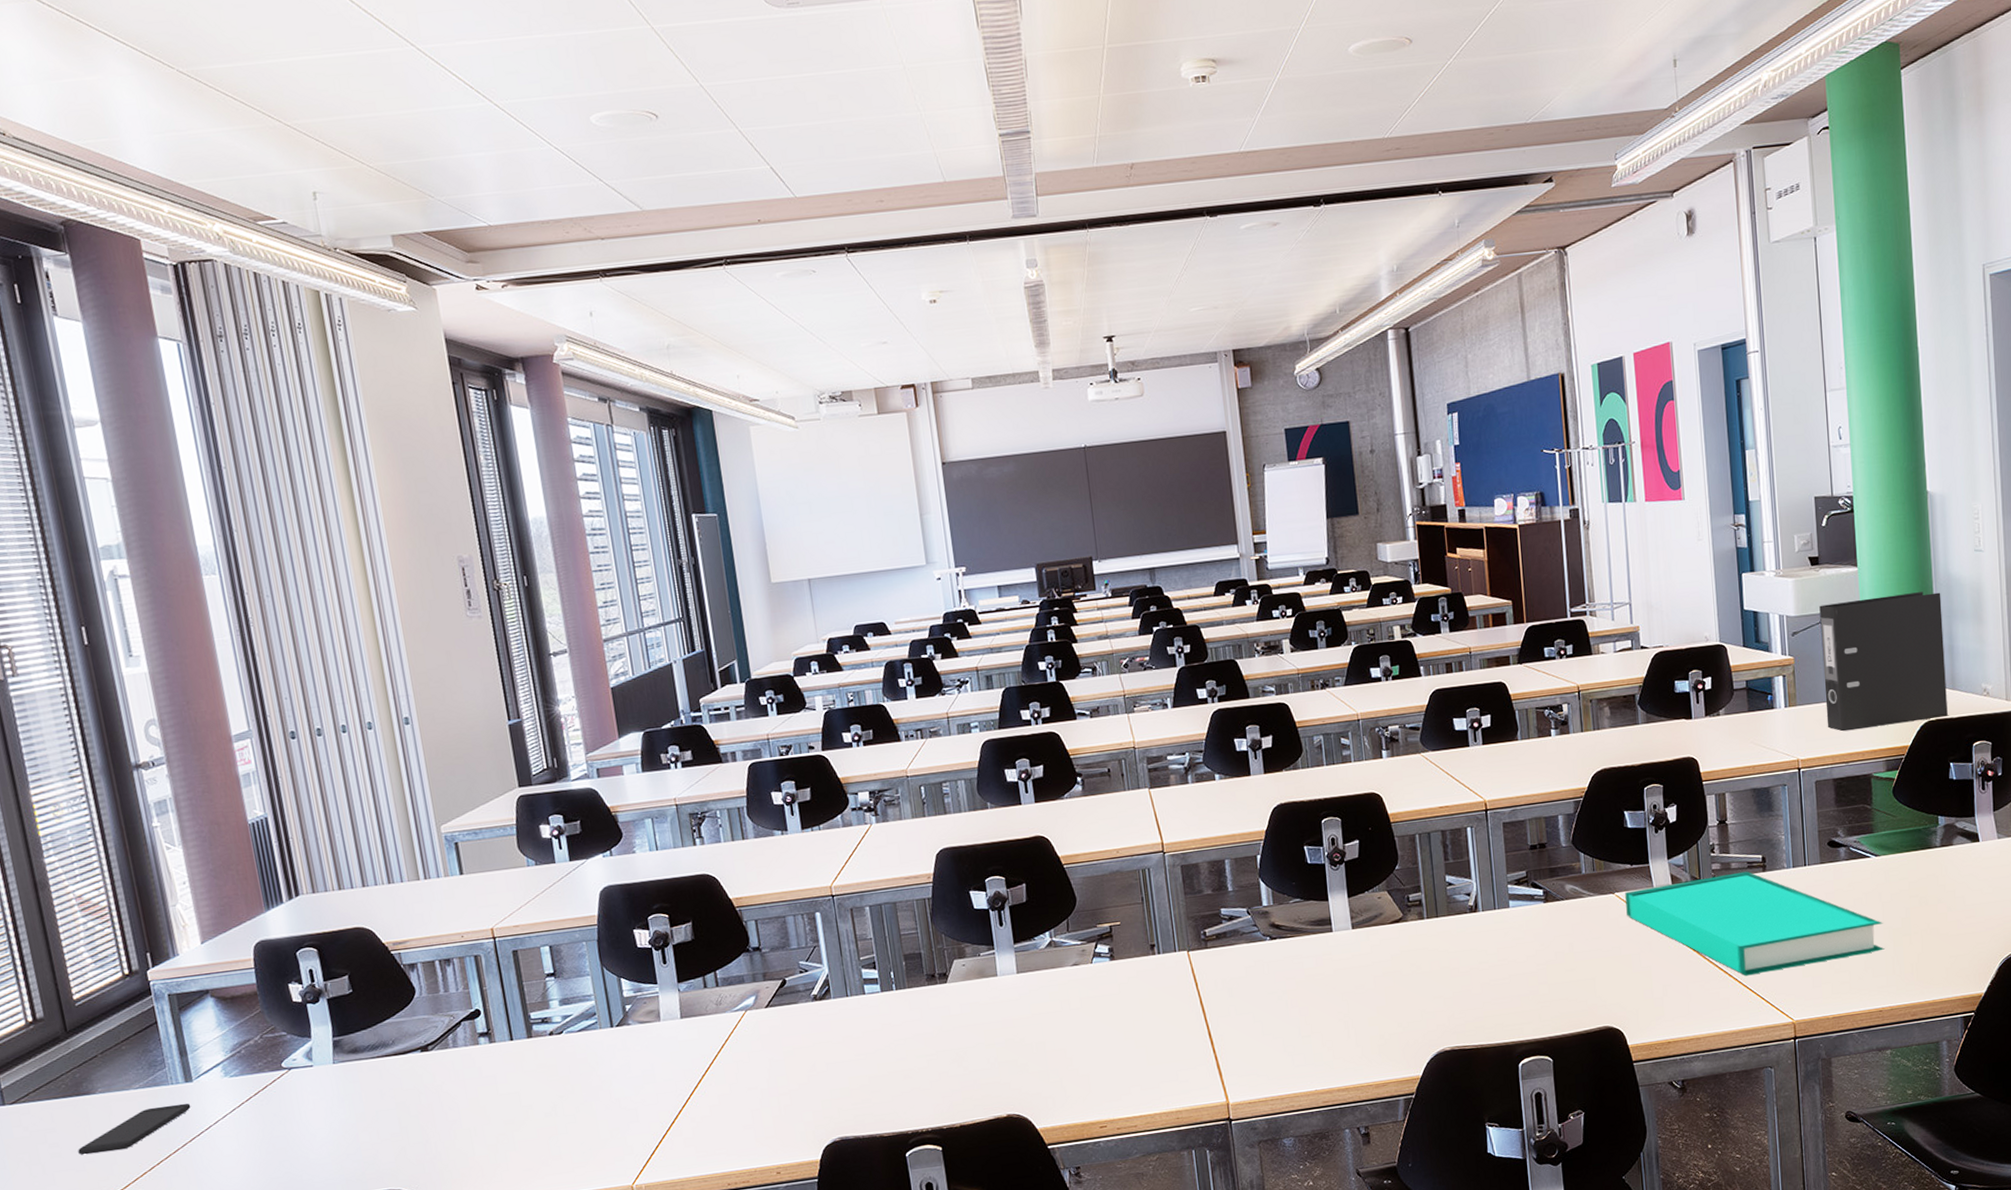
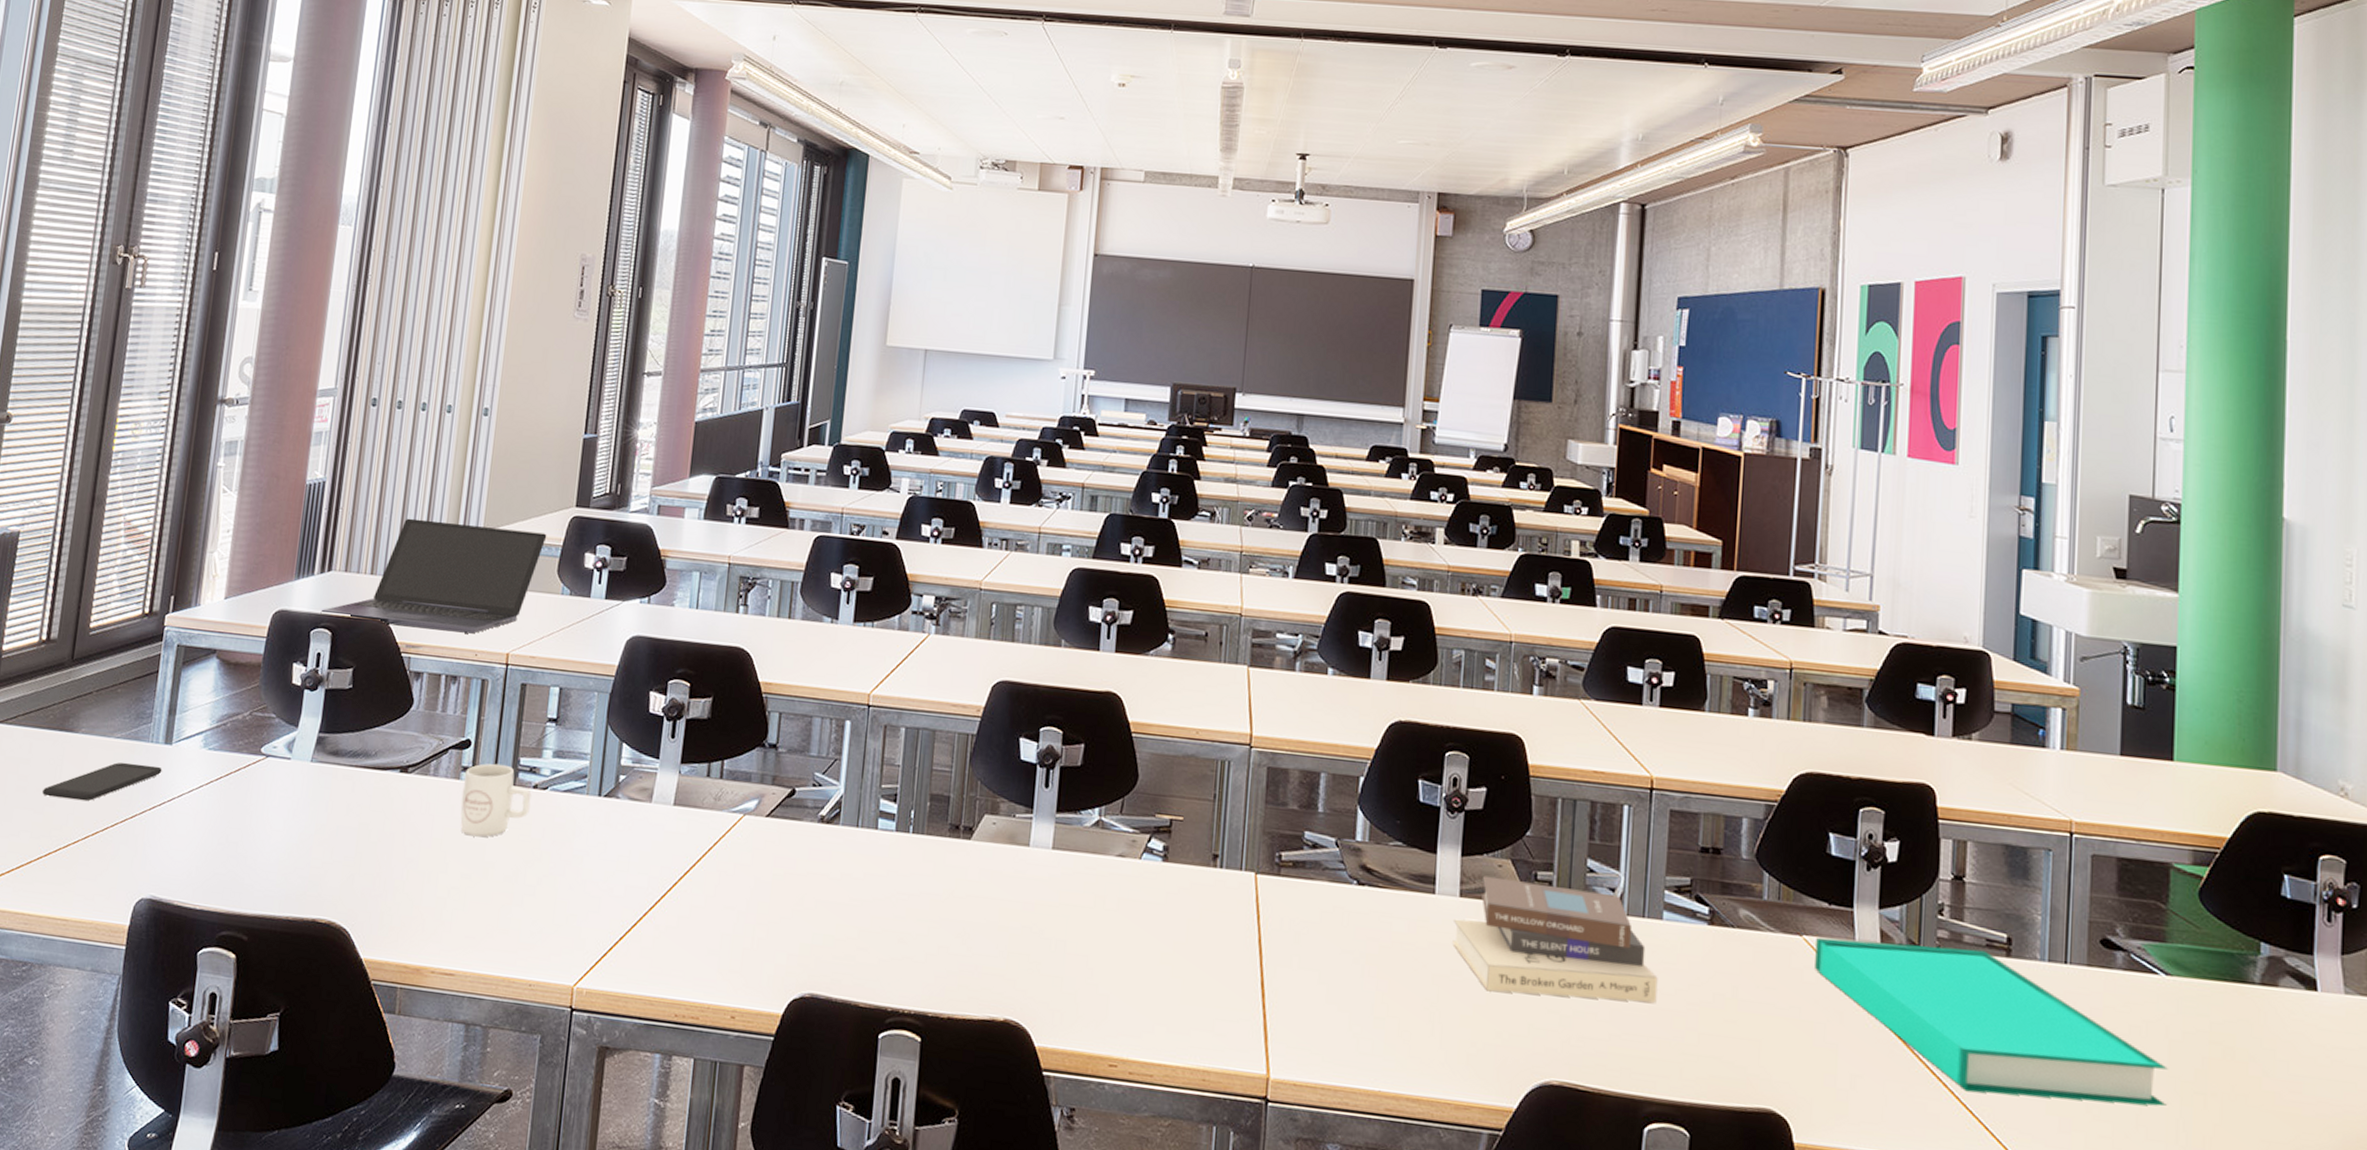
laptop: none [300,817,499,936] -> present [320,518,547,634]
mug: none [482,1022,552,1089] -> present [460,763,531,838]
books: none [1351,898,1514,995] -> present [1452,875,1658,1003]
binder: present [1819,592,1948,732] -> none [2116,630,2291,812]

